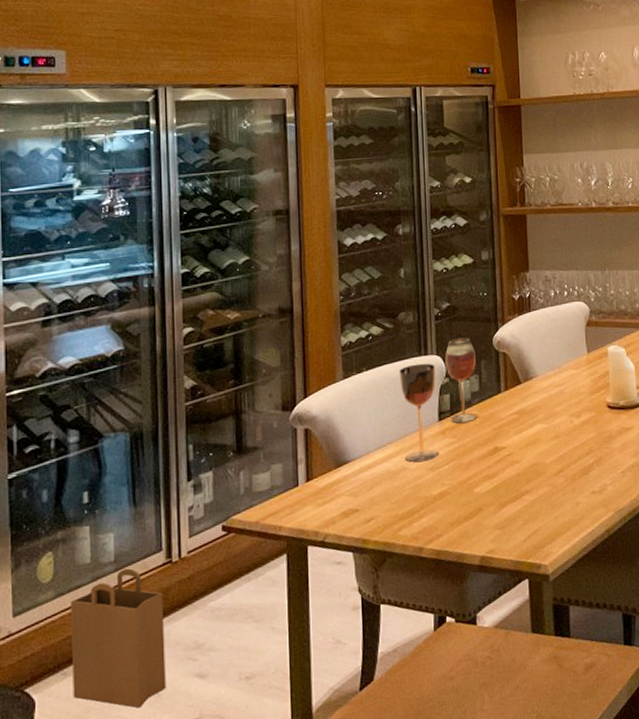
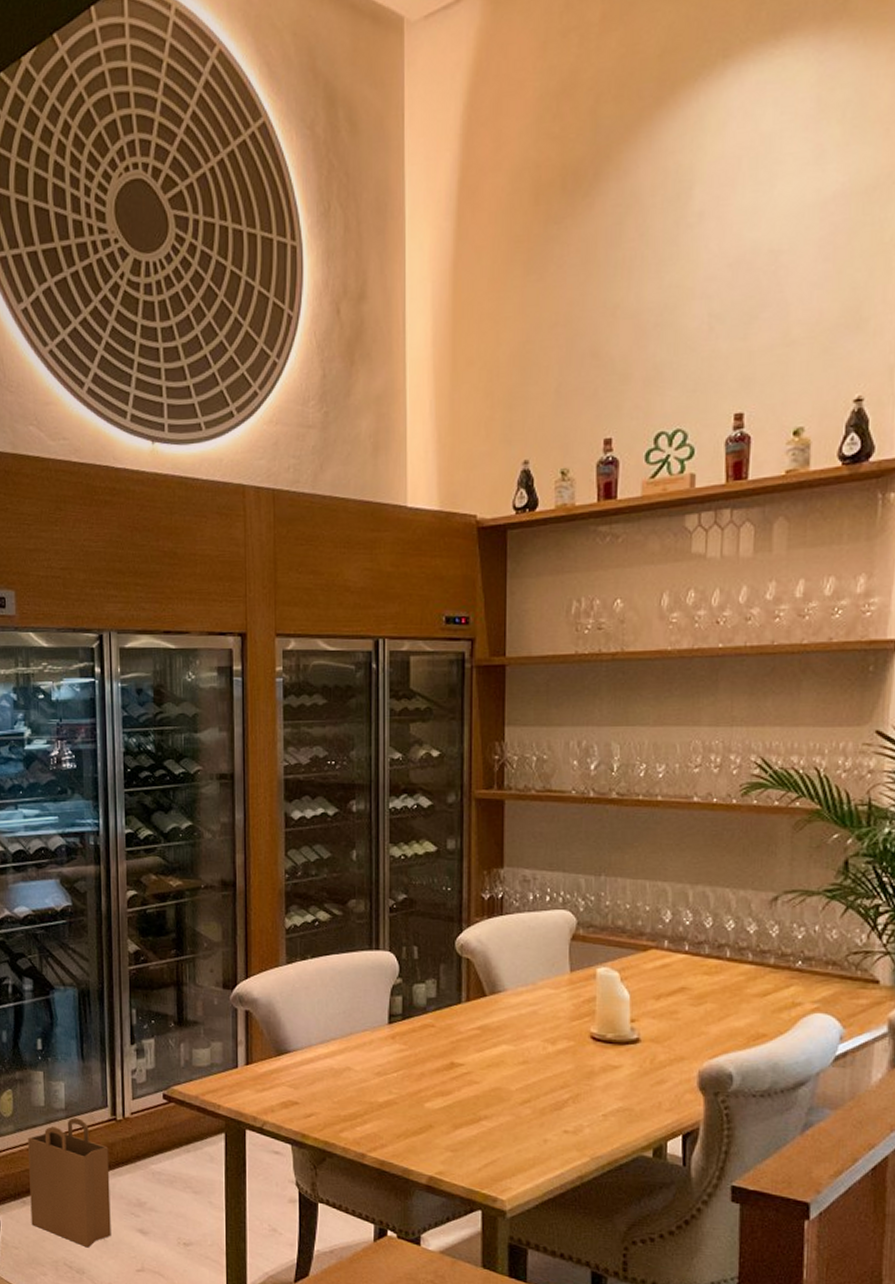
wineglass: present [399,363,440,462] -> none [347,958,388,1064]
wineglass: present [445,337,477,423] -> none [398,935,434,1030]

